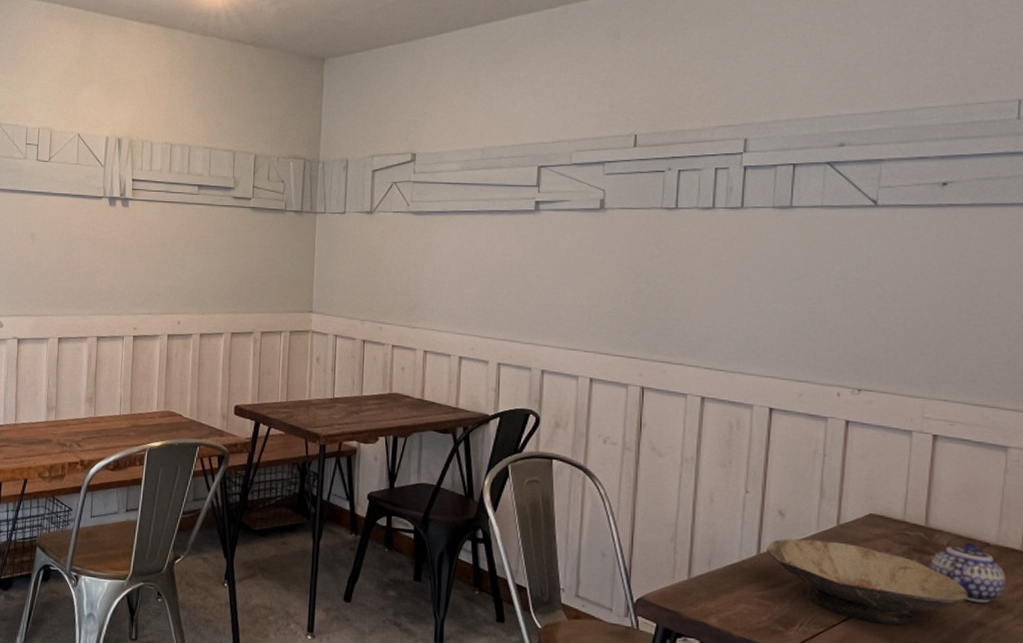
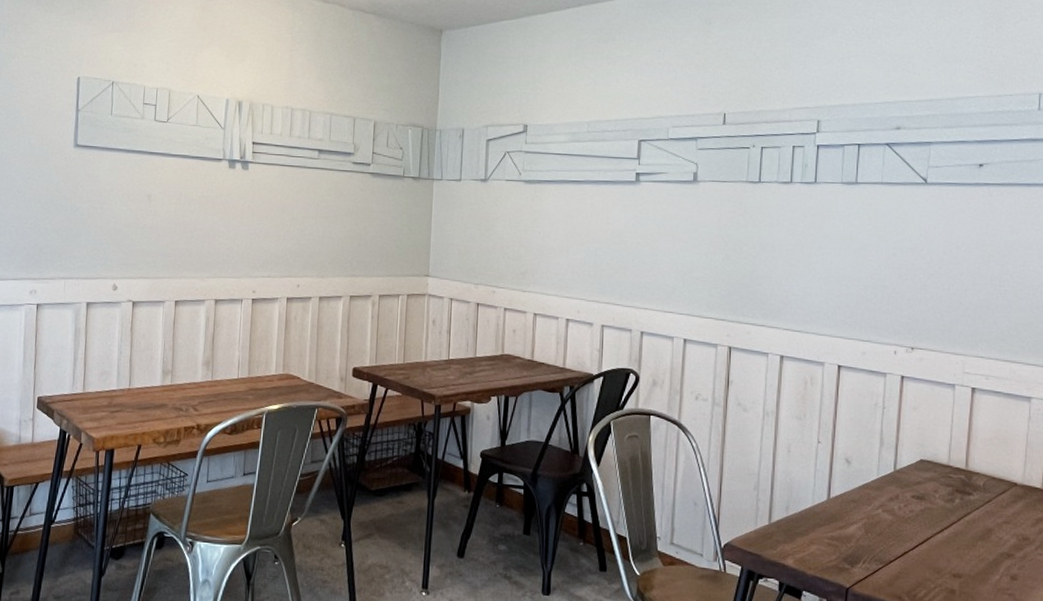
bowl: present [767,538,969,625] -> none [836,483,1001,559]
teapot: present [930,542,1006,603] -> none [969,483,1029,536]

